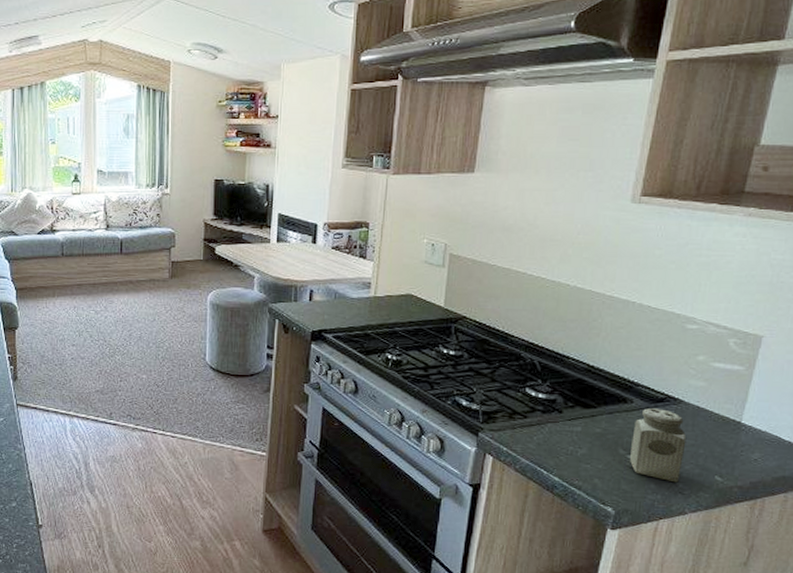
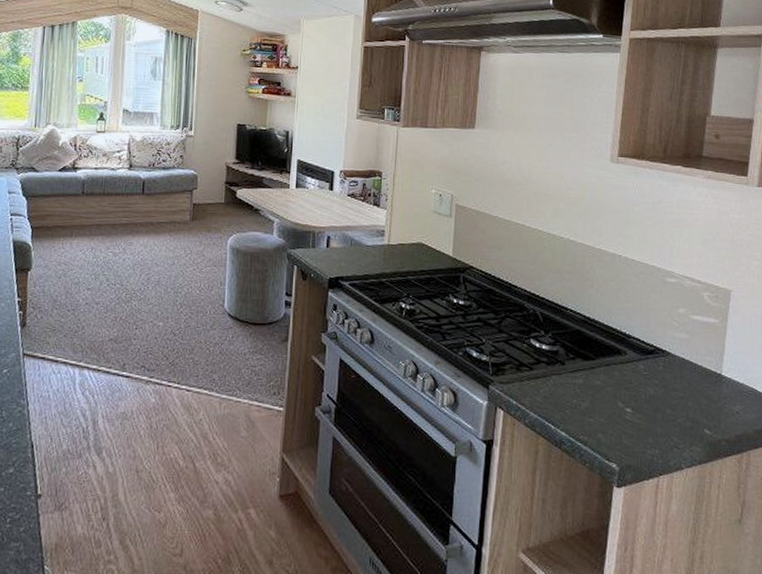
salt shaker: present [630,408,687,483] -> none [628,360,676,437]

